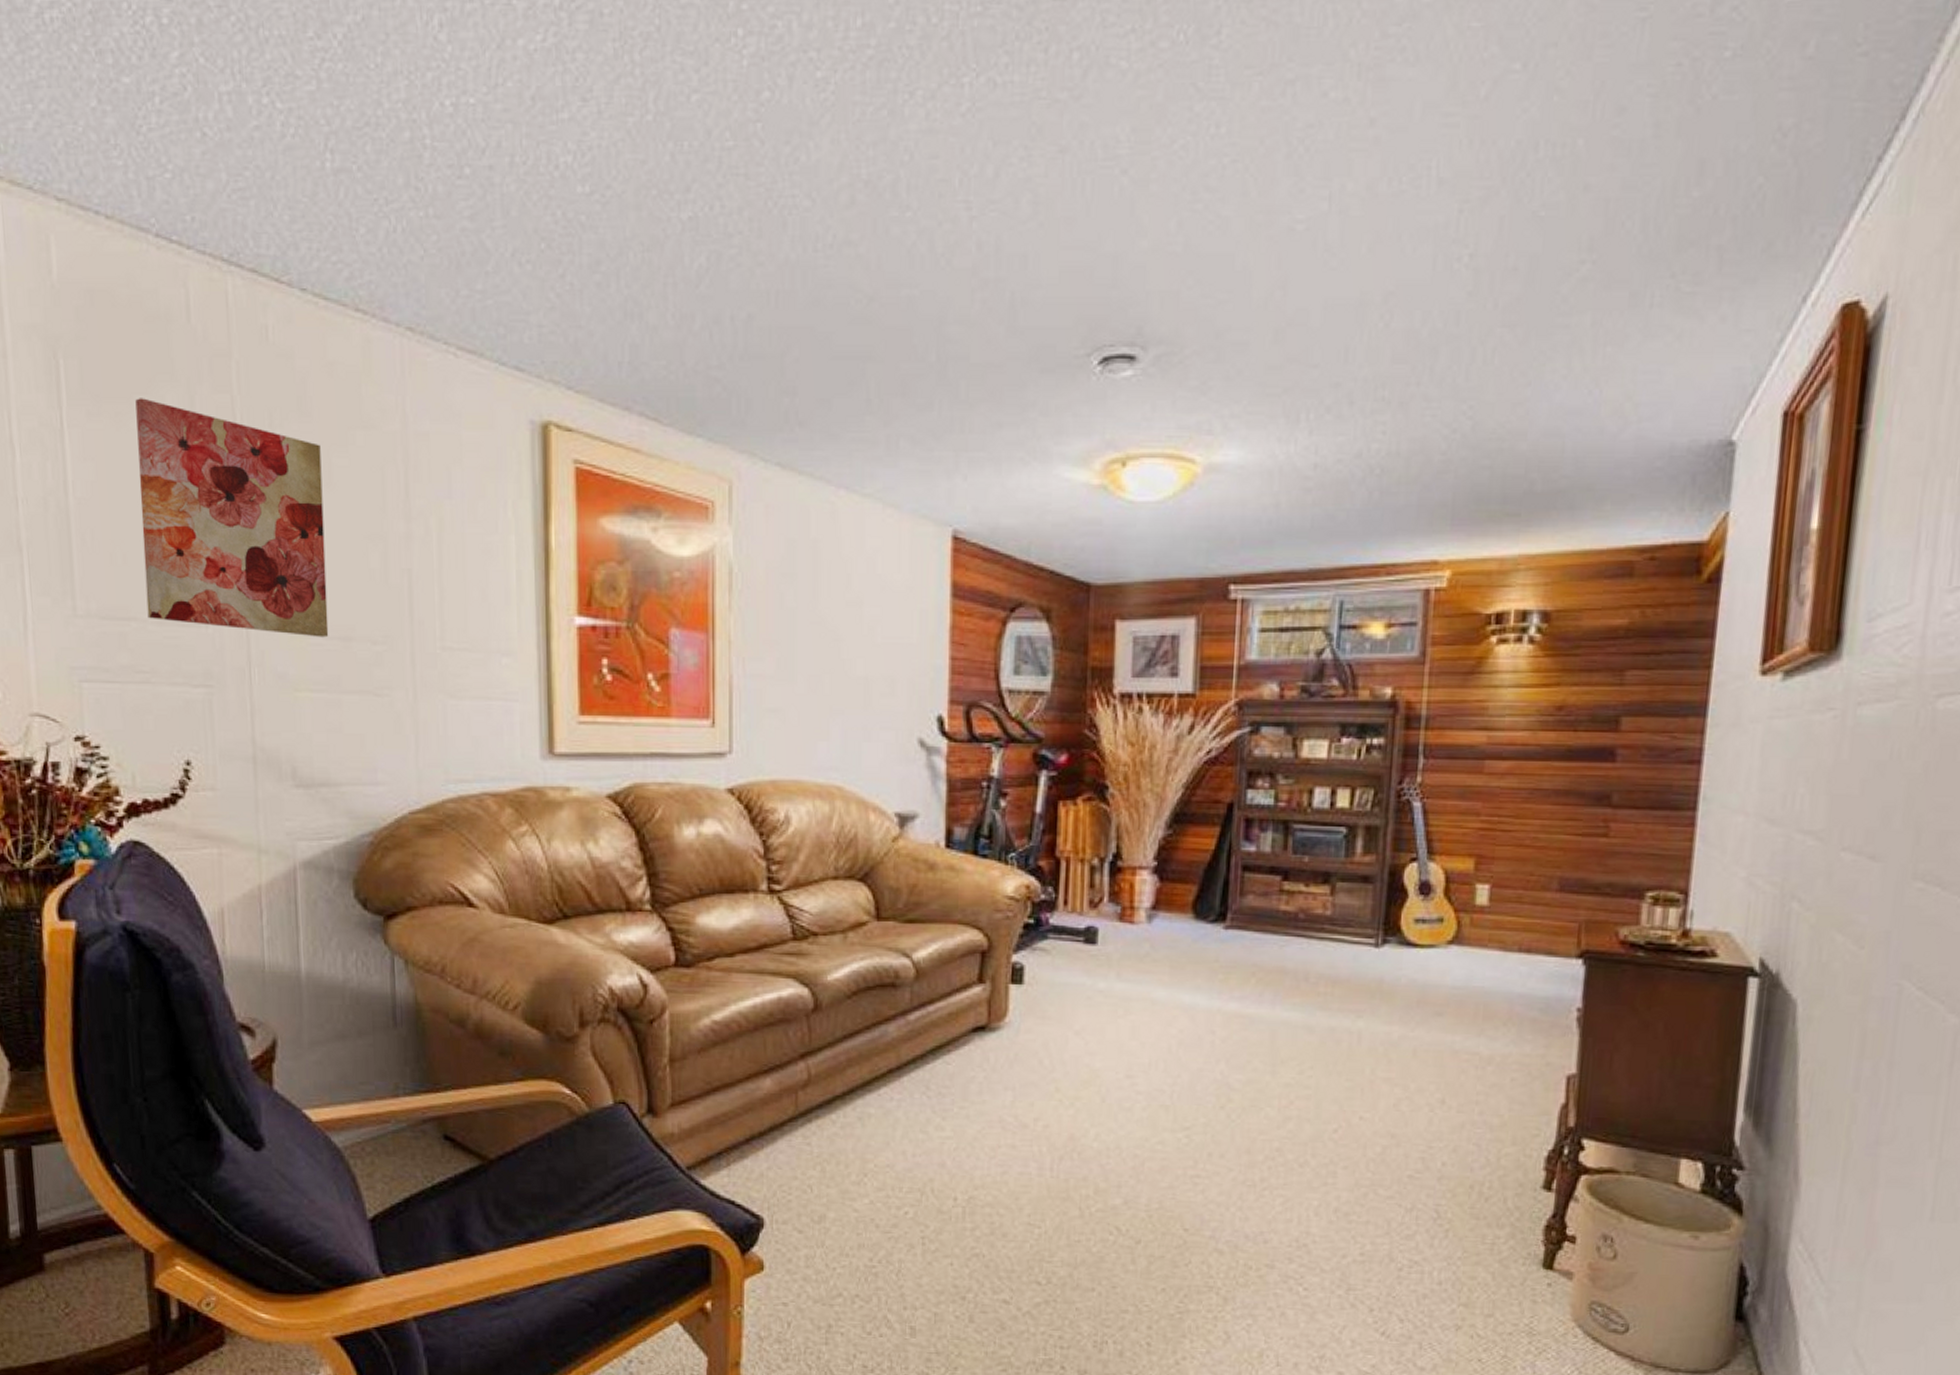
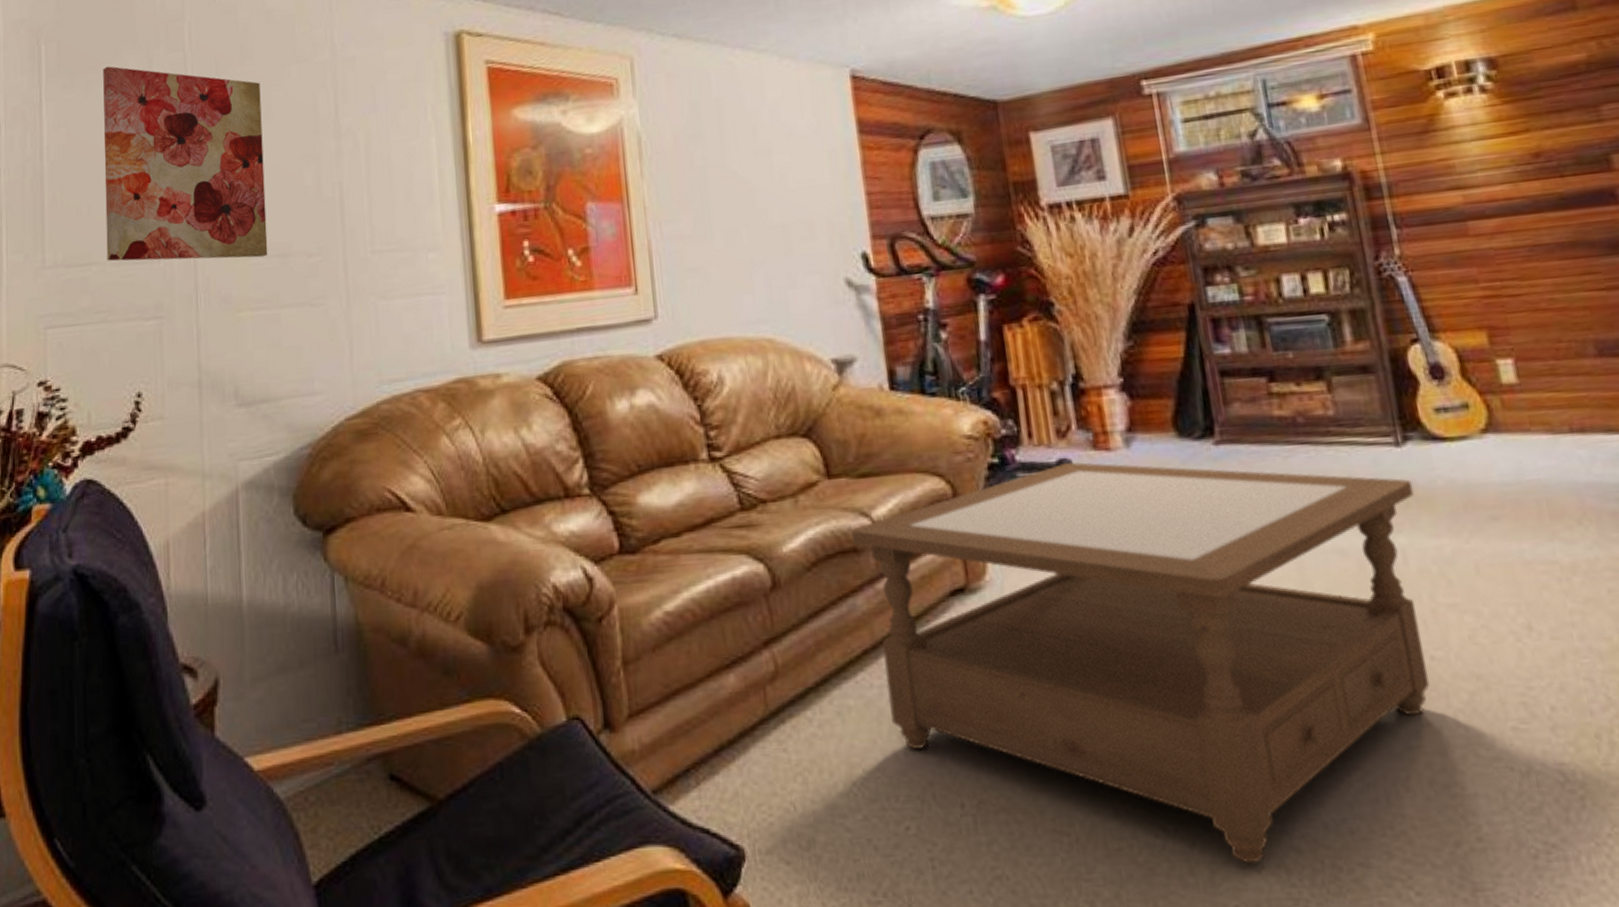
coffee table: none [892,930,1381,1258] -> present [851,462,1430,863]

